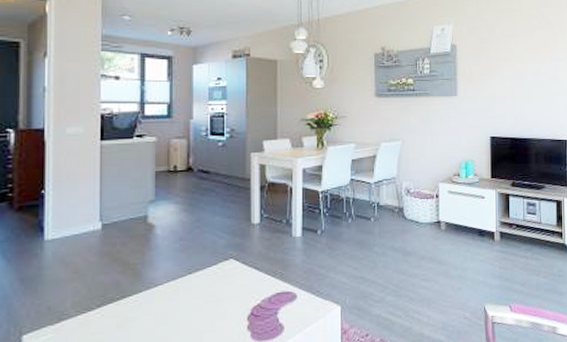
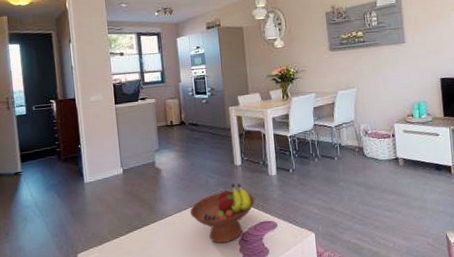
fruit bowl: none [188,245,273,320] -> present [190,183,256,244]

